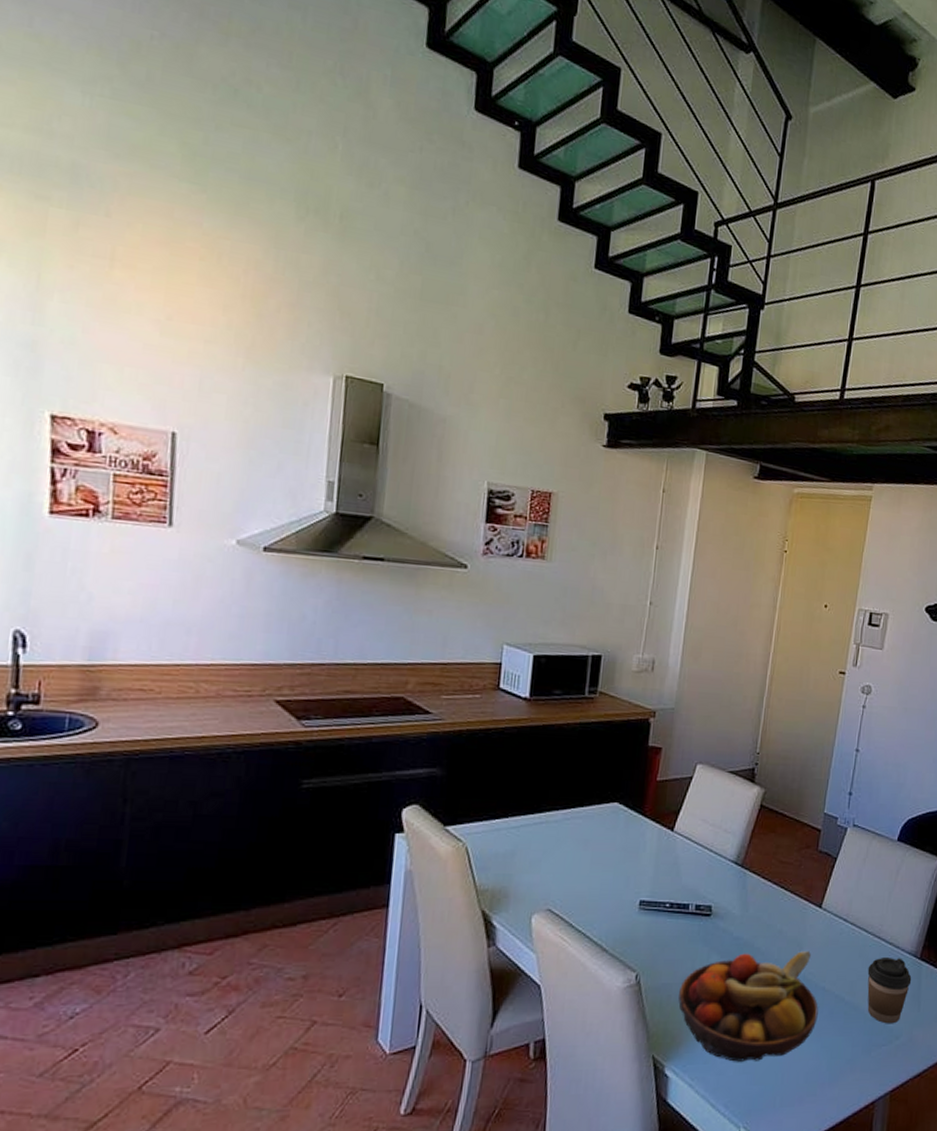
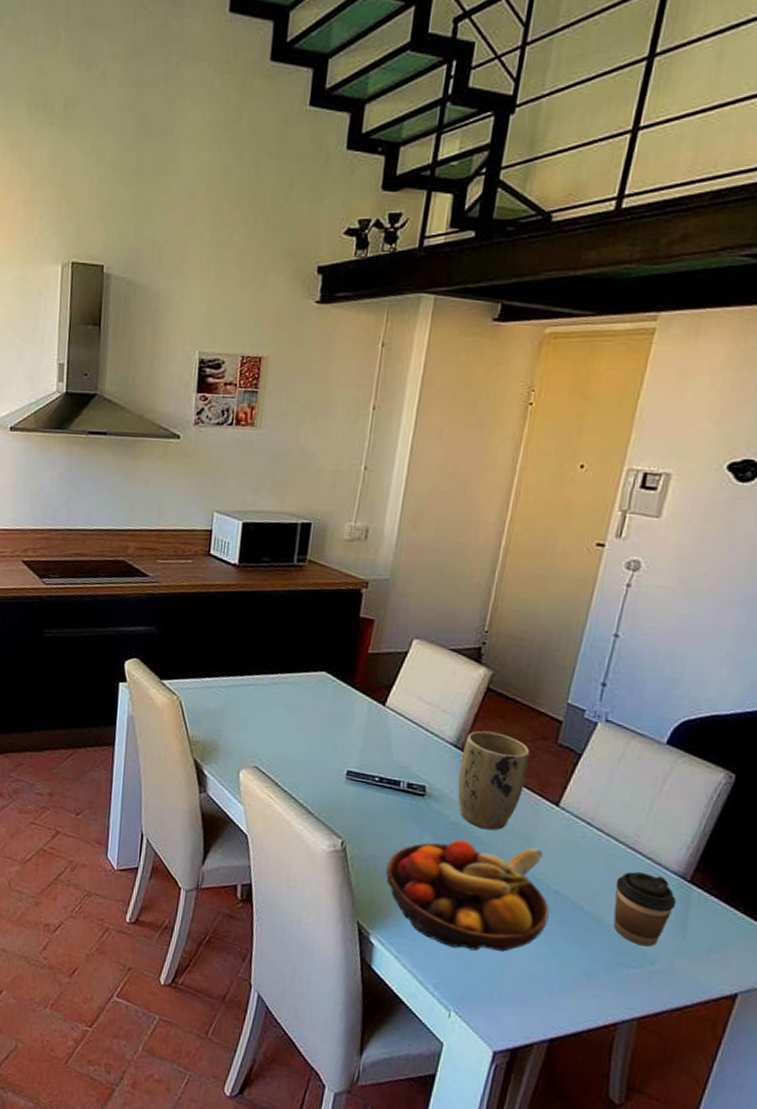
plant pot: none [739,845,797,940] -> present [457,730,531,831]

